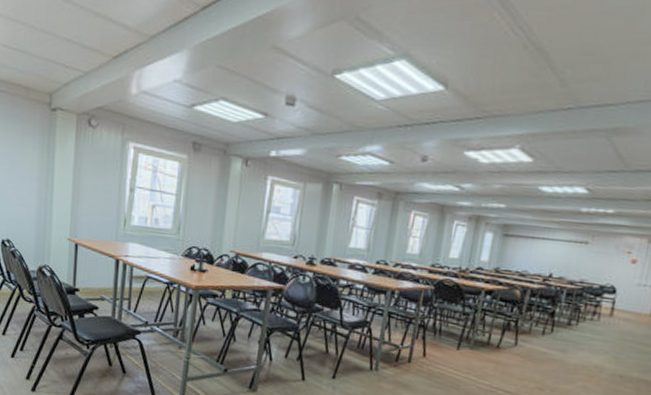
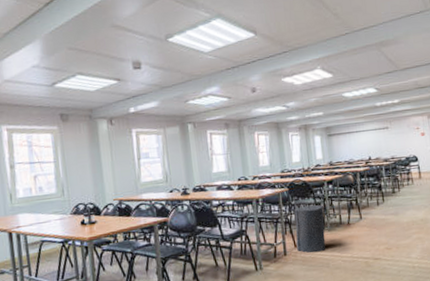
trash can: none [425,312,472,371] -> present [294,204,326,254]

